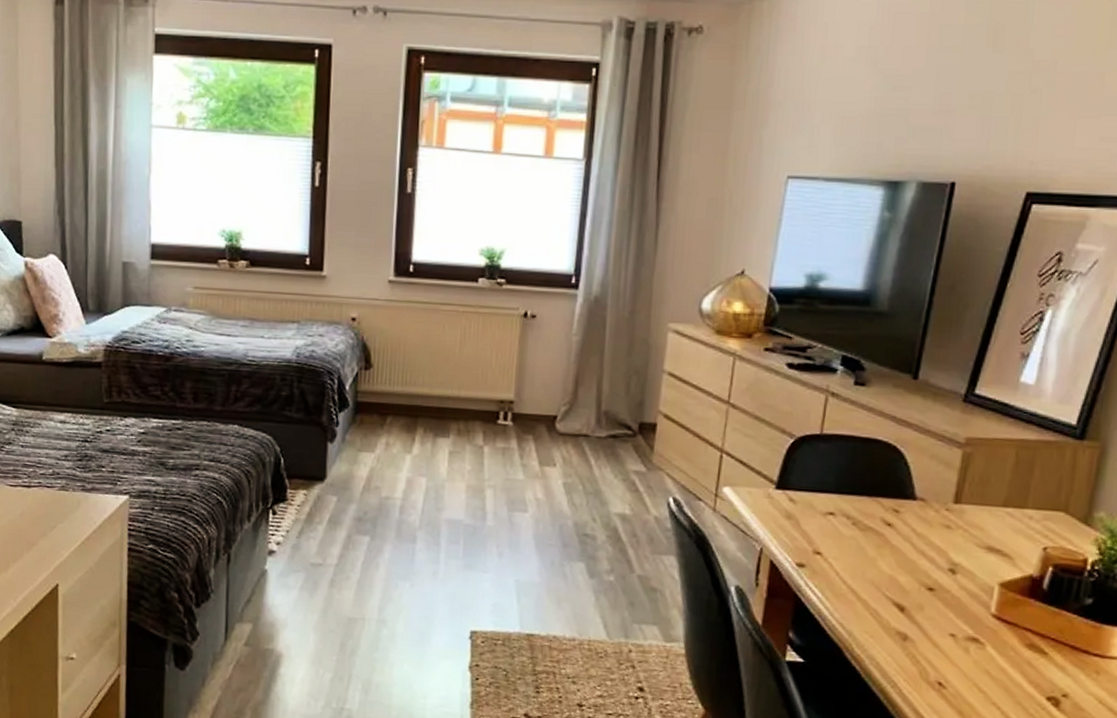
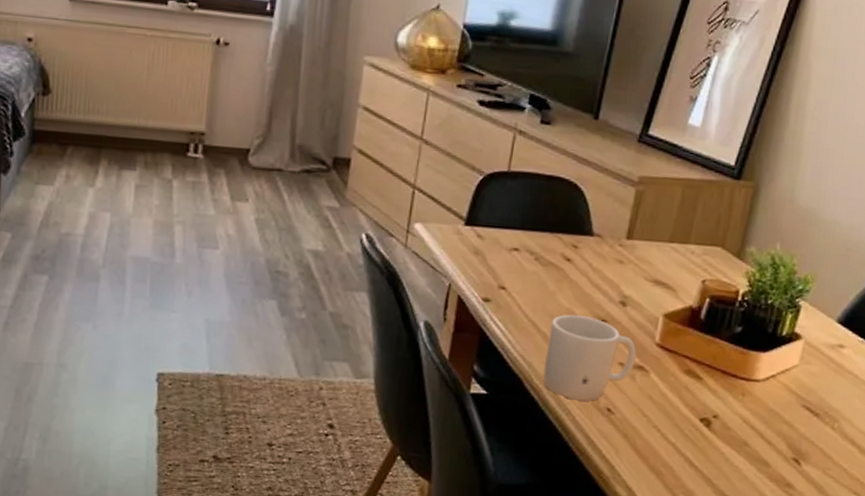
mug: none [864,581,969,674] -> present [543,314,636,401]

